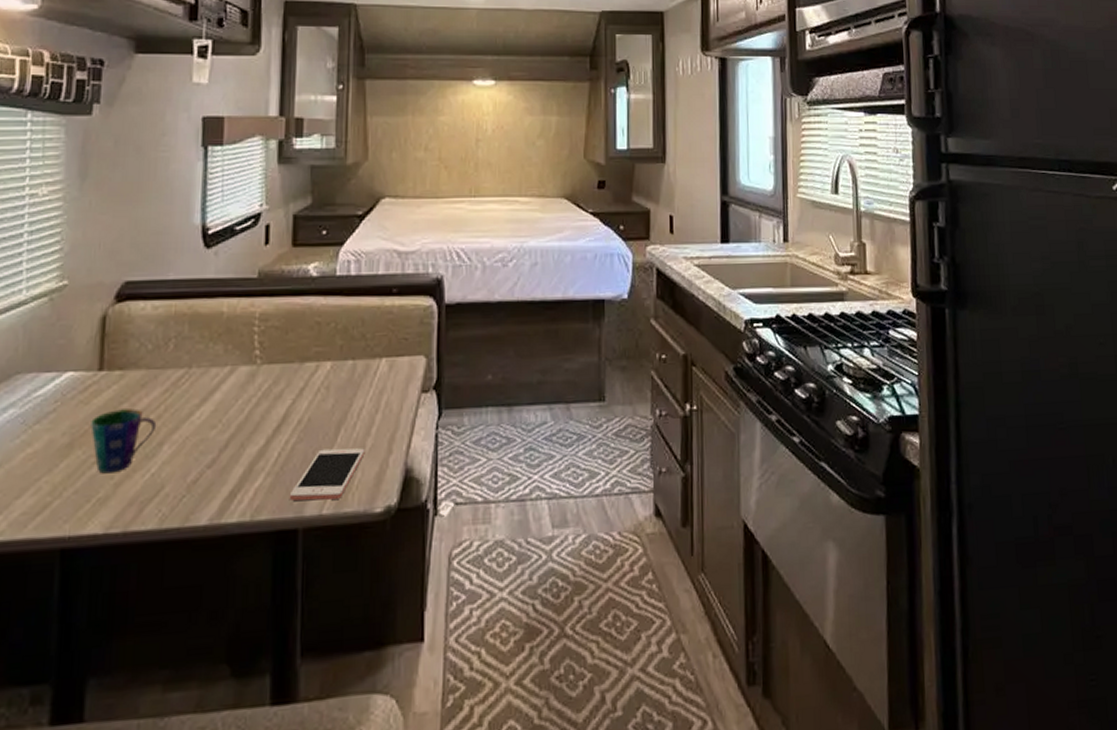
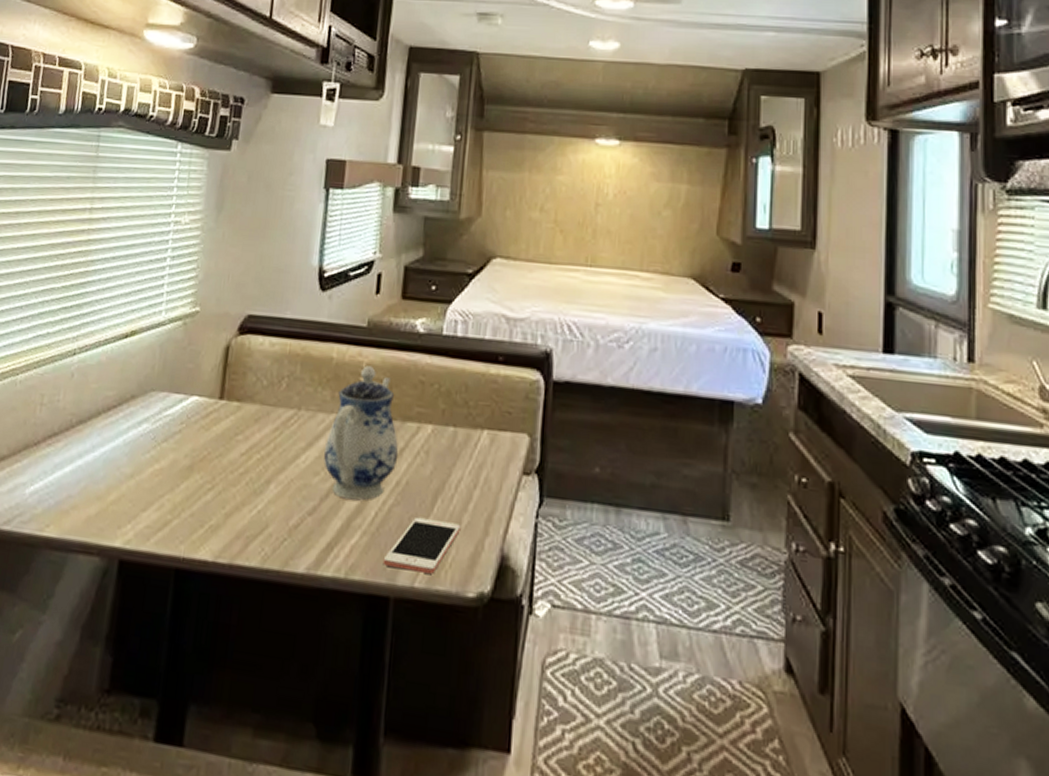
cup: present [91,408,157,474] -> none [209,440,266,503]
teapot: none [219,315,299,446] -> present [323,365,399,501]

